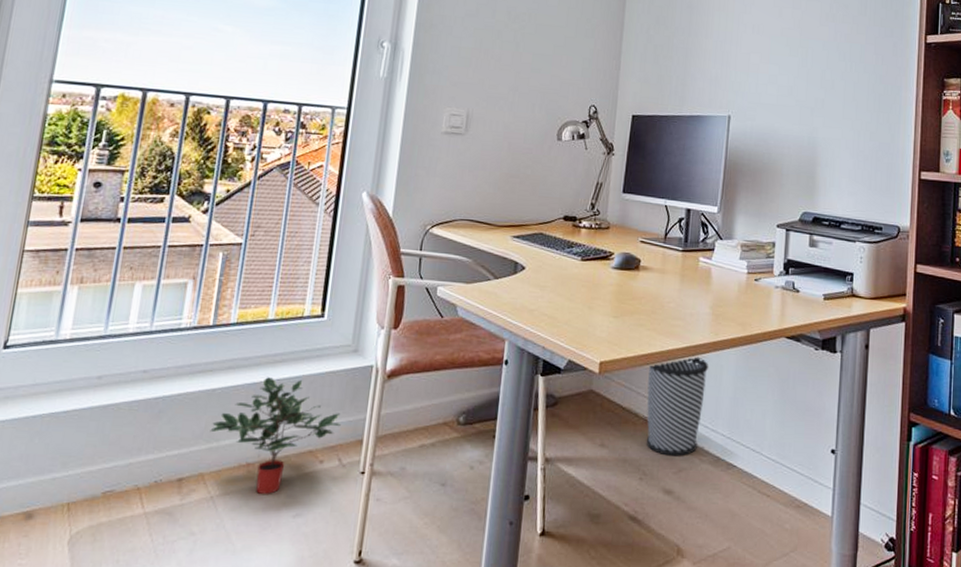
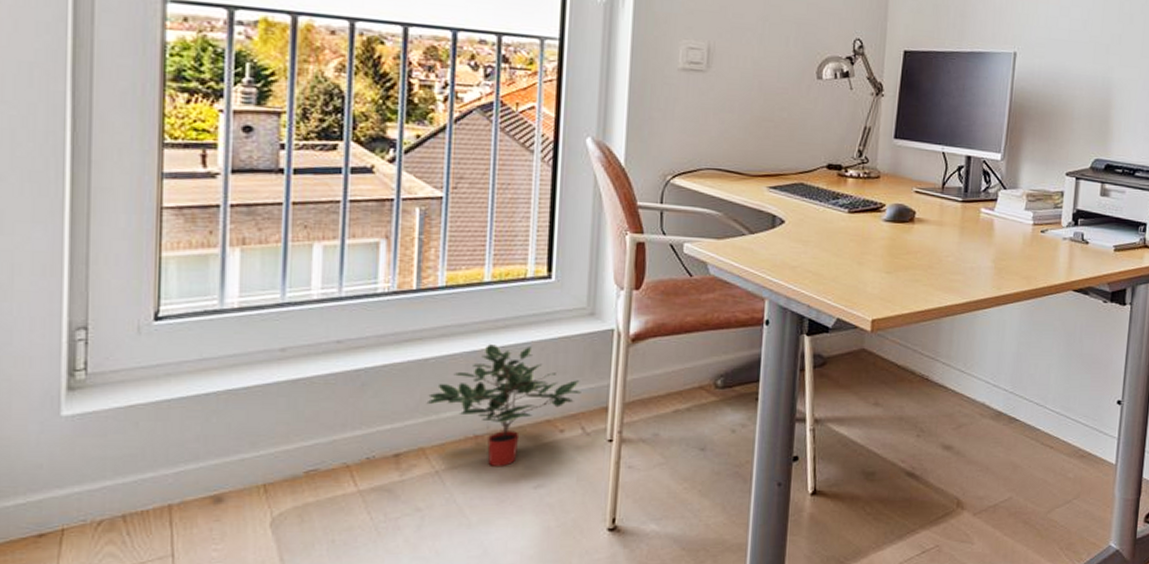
wastebasket: present [646,355,709,456] -> none [923,310,991,412]

